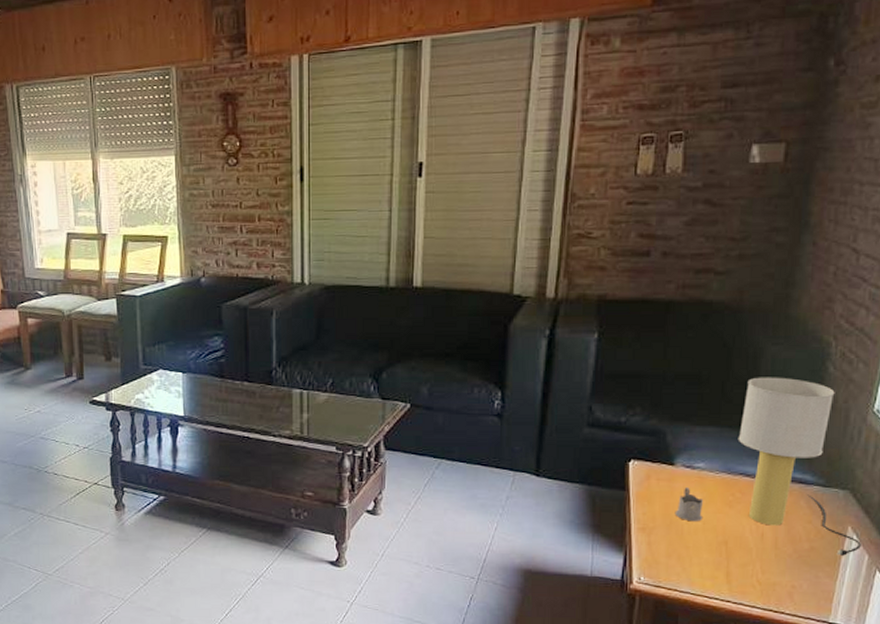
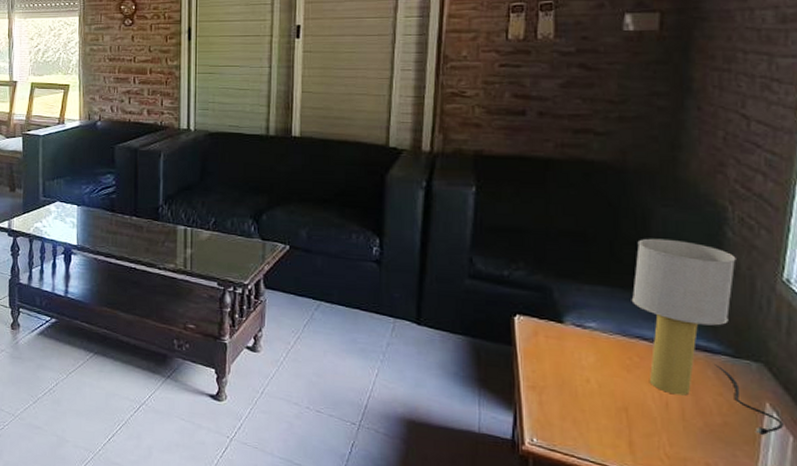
tea glass holder: present [674,488,703,522] -> none [566,347,597,385]

